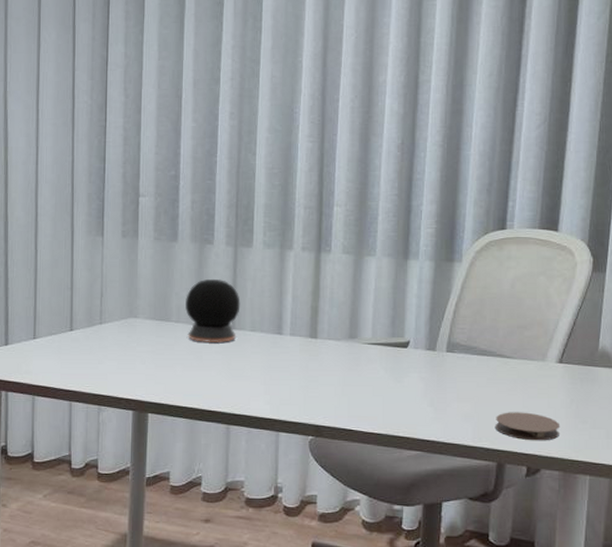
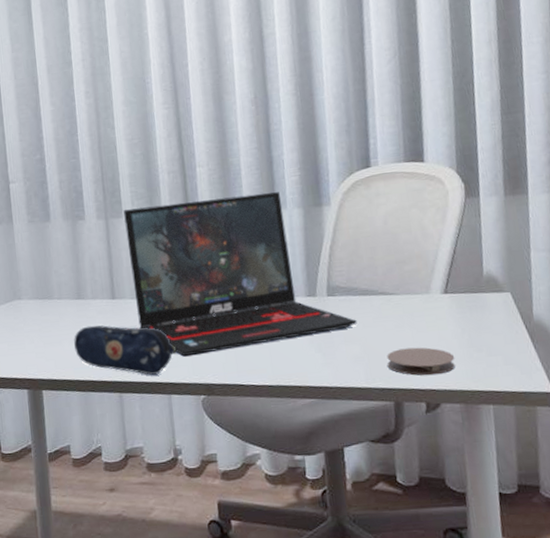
speaker: present [185,278,241,342] -> none [64,252,118,316]
pencil case: none [187,353,289,410] -> present [74,325,176,375]
laptop: none [254,240,472,396] -> present [123,192,357,357]

